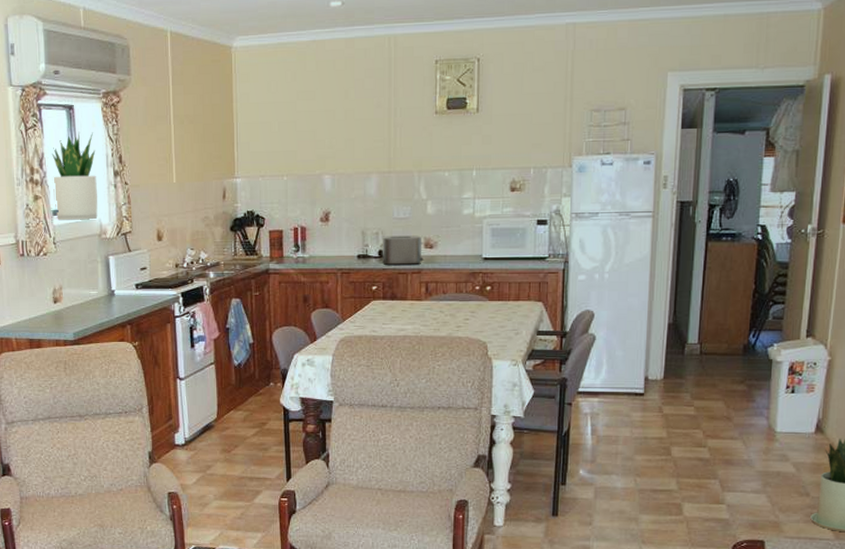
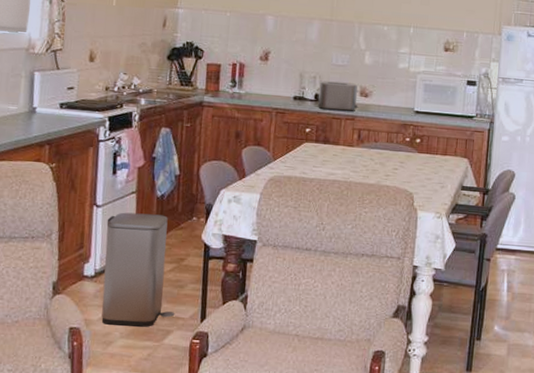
pedal bin: none [190,383,262,489] -> present [101,212,175,327]

